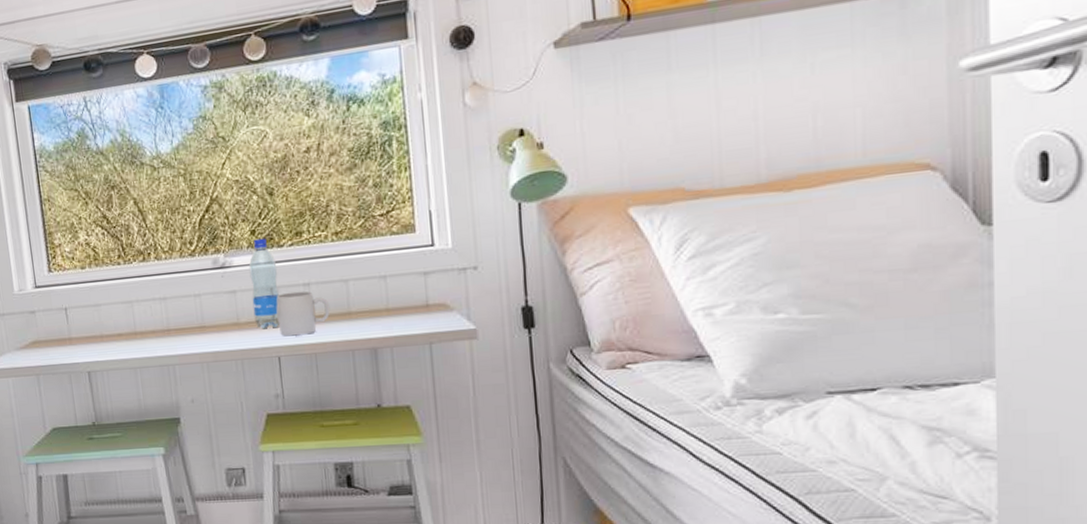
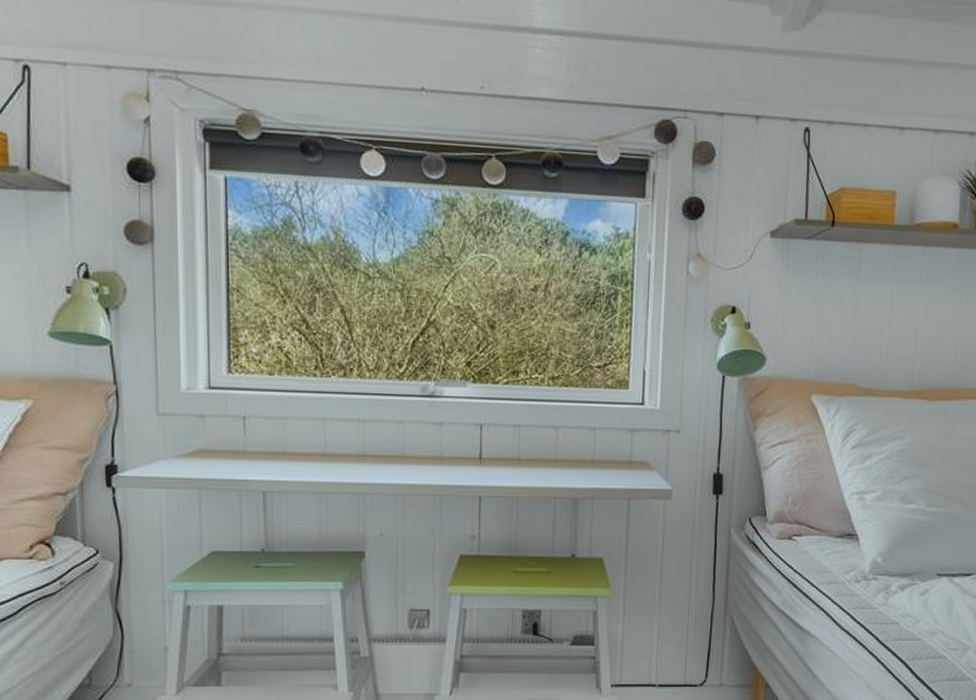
bottle: present [249,238,279,329] -> none [459,371,490,467]
mug: present [276,291,330,337] -> none [483,431,538,477]

